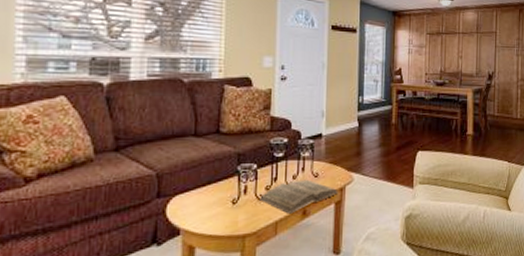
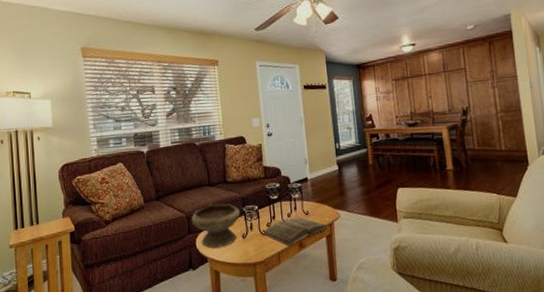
bowl: none [163,159,234,216] -> present [191,203,241,248]

